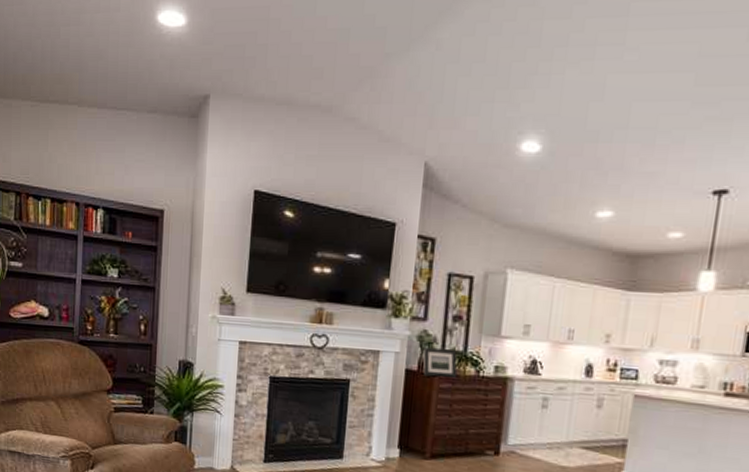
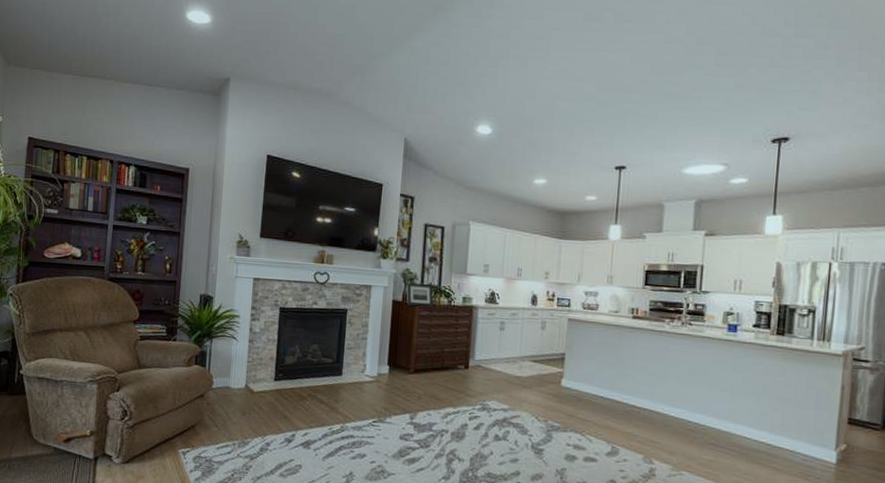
books: none [27,227,78,268] -> present [62,179,111,215]

